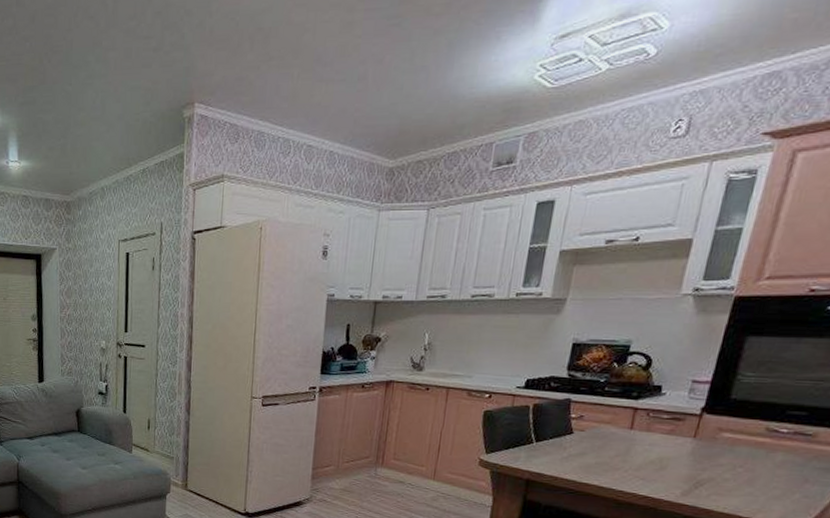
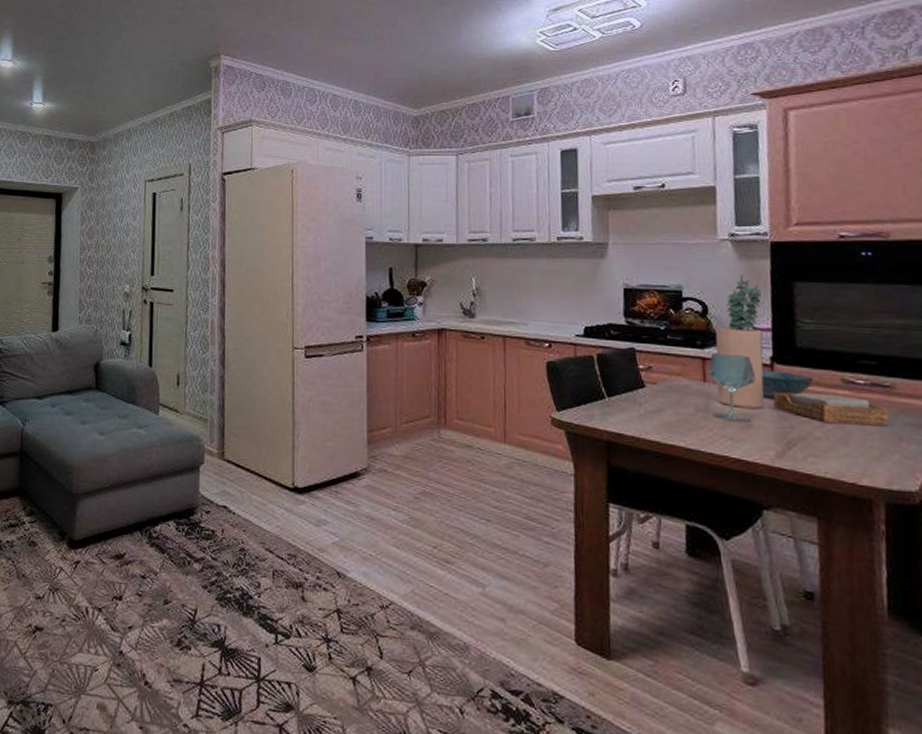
wine glass: none [631,403,683,465] -> present [706,353,757,422]
vase: none [640,329,711,454] -> present [715,274,765,409]
decorative bowl: none [683,419,737,445] -> present [761,370,813,398]
napkin holder: none [692,439,802,470] -> present [773,392,889,427]

